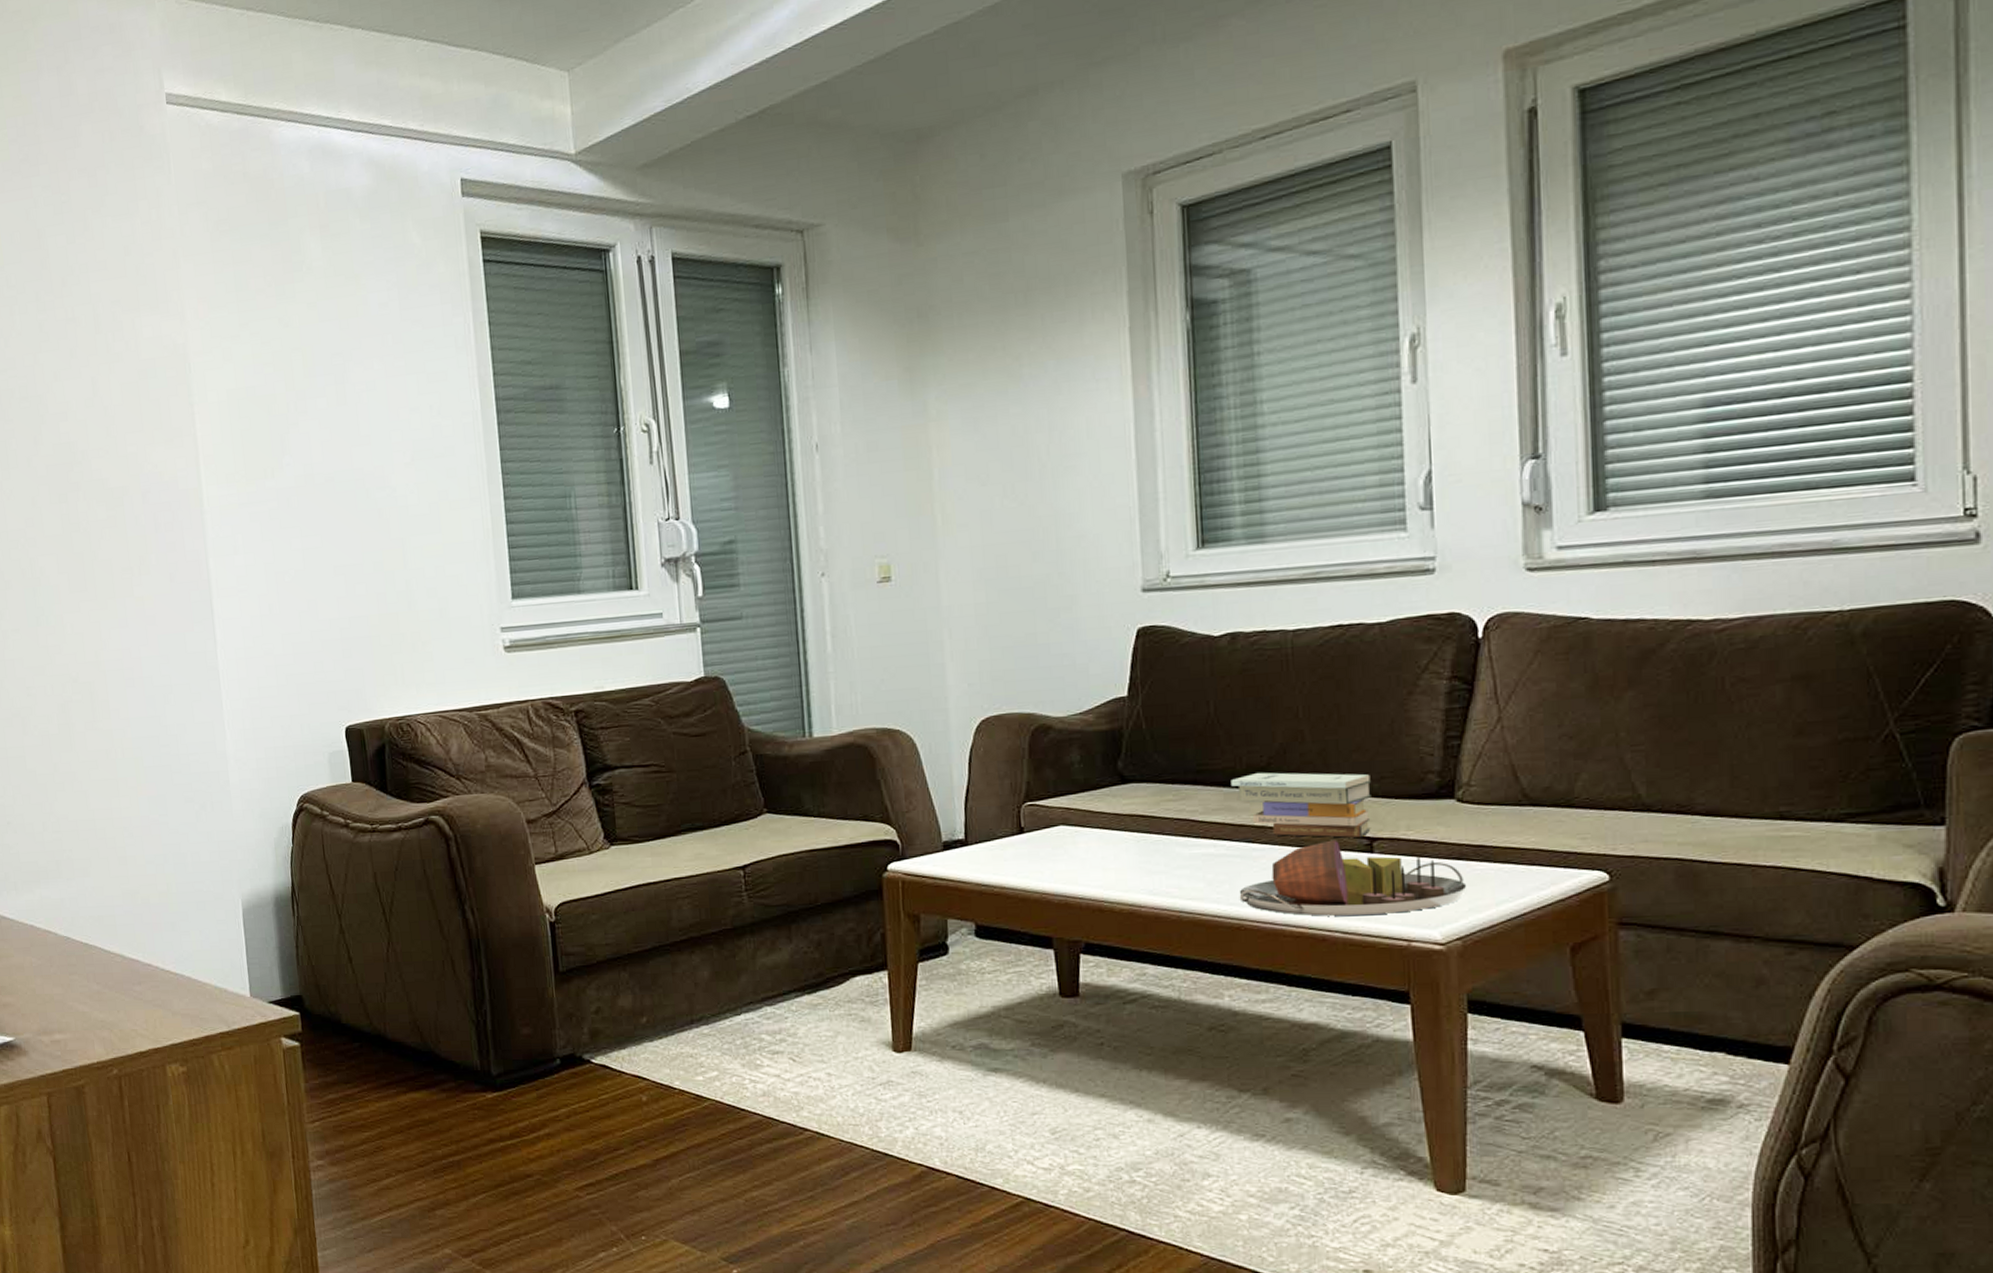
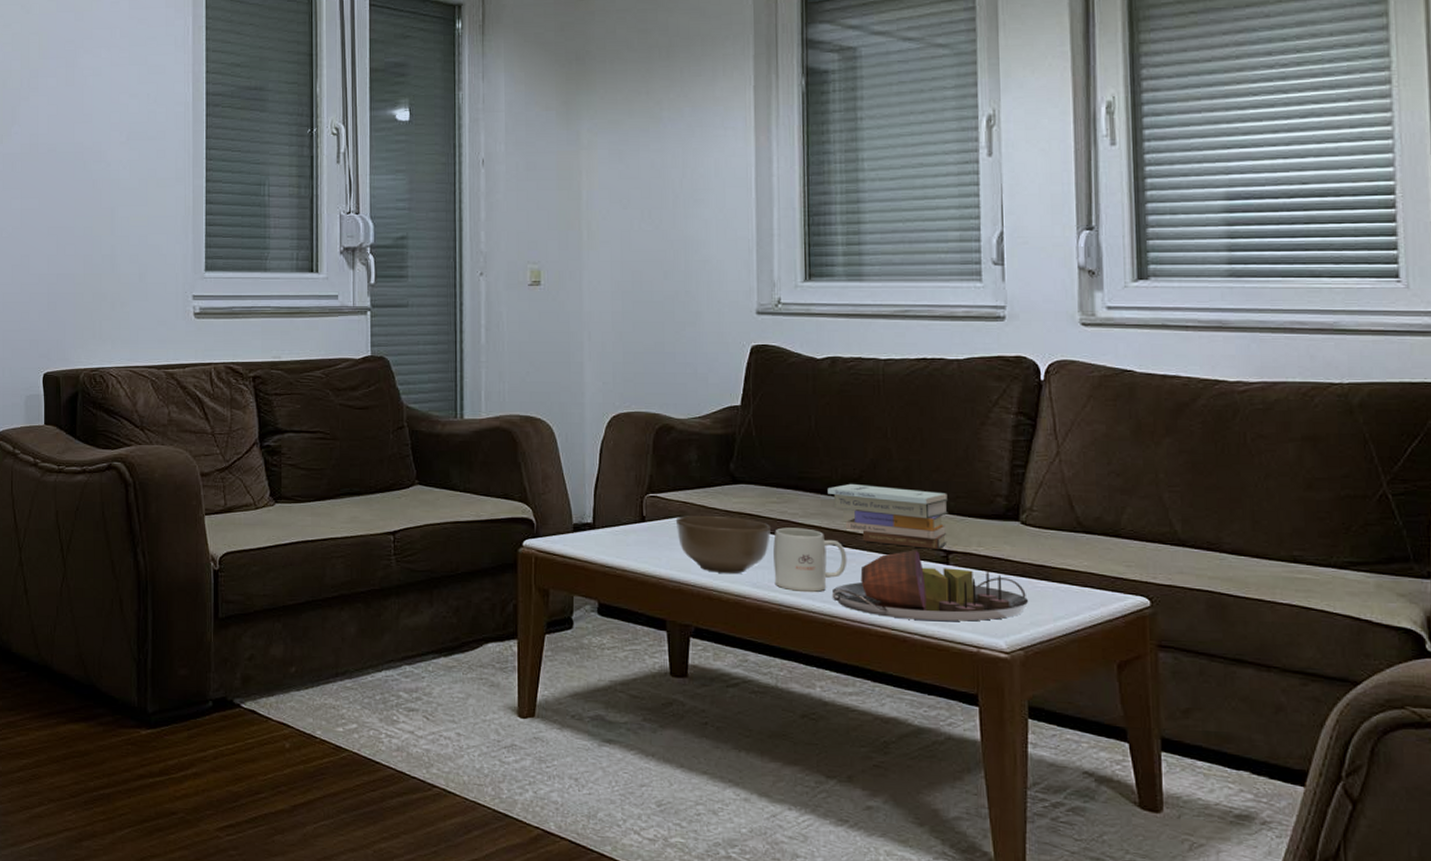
bowl: none [1058,820,1168,882] -> present [675,515,772,573]
mug: none [1170,826,1256,896] -> present [773,527,847,593]

